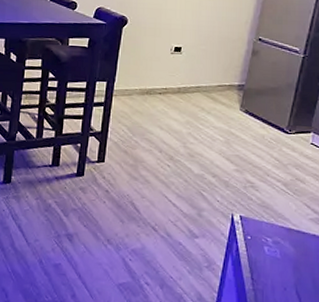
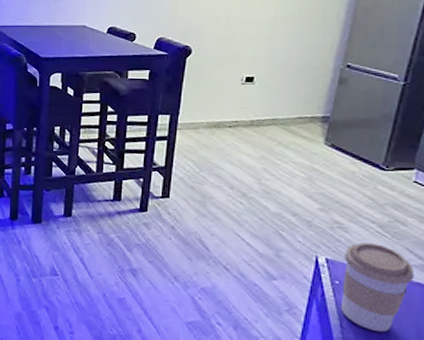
coffee cup: none [253,200,310,281] -> present [342,242,414,332]

